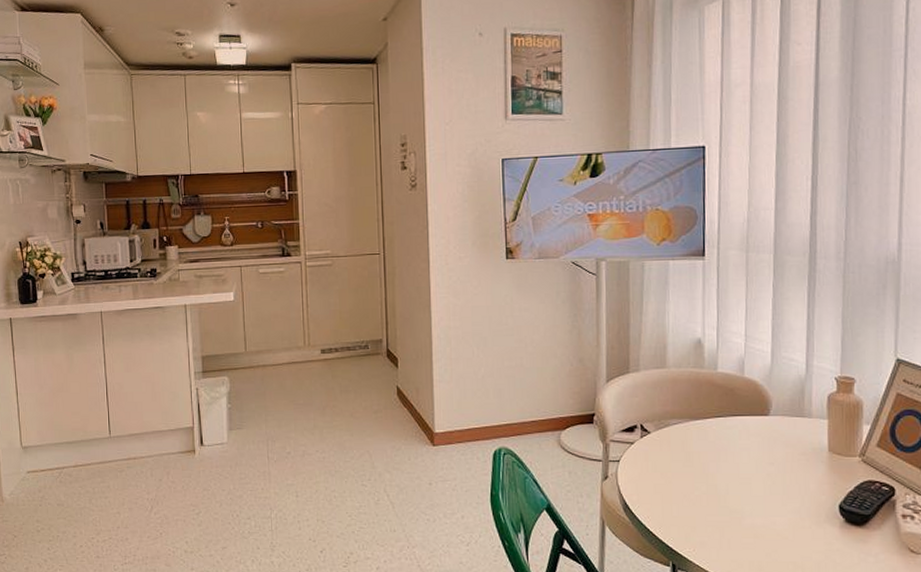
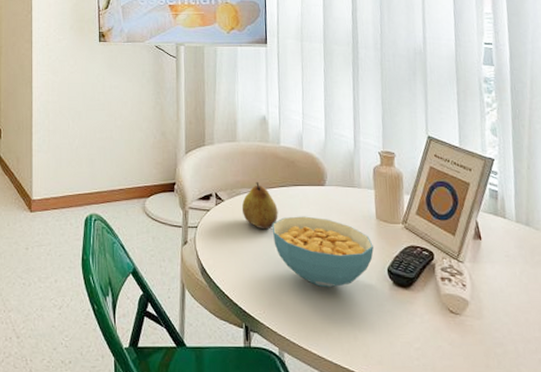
fruit: none [670,412,713,462] -> present [241,182,278,228]
cereal bowl: none [705,449,824,525] -> present [271,216,374,288]

